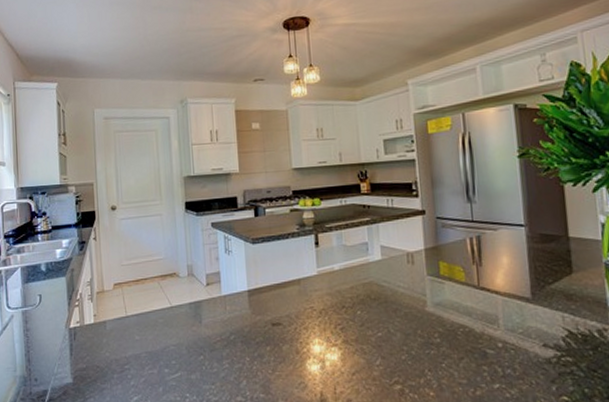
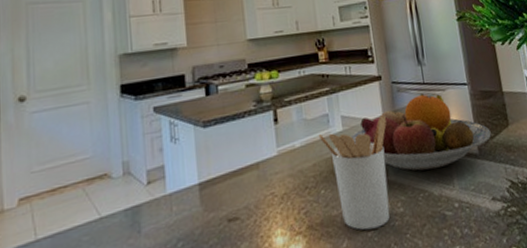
utensil holder: none [356,249,428,353] -> present [318,115,391,230]
fruit bowl: none [389,231,549,308] -> present [351,94,491,171]

